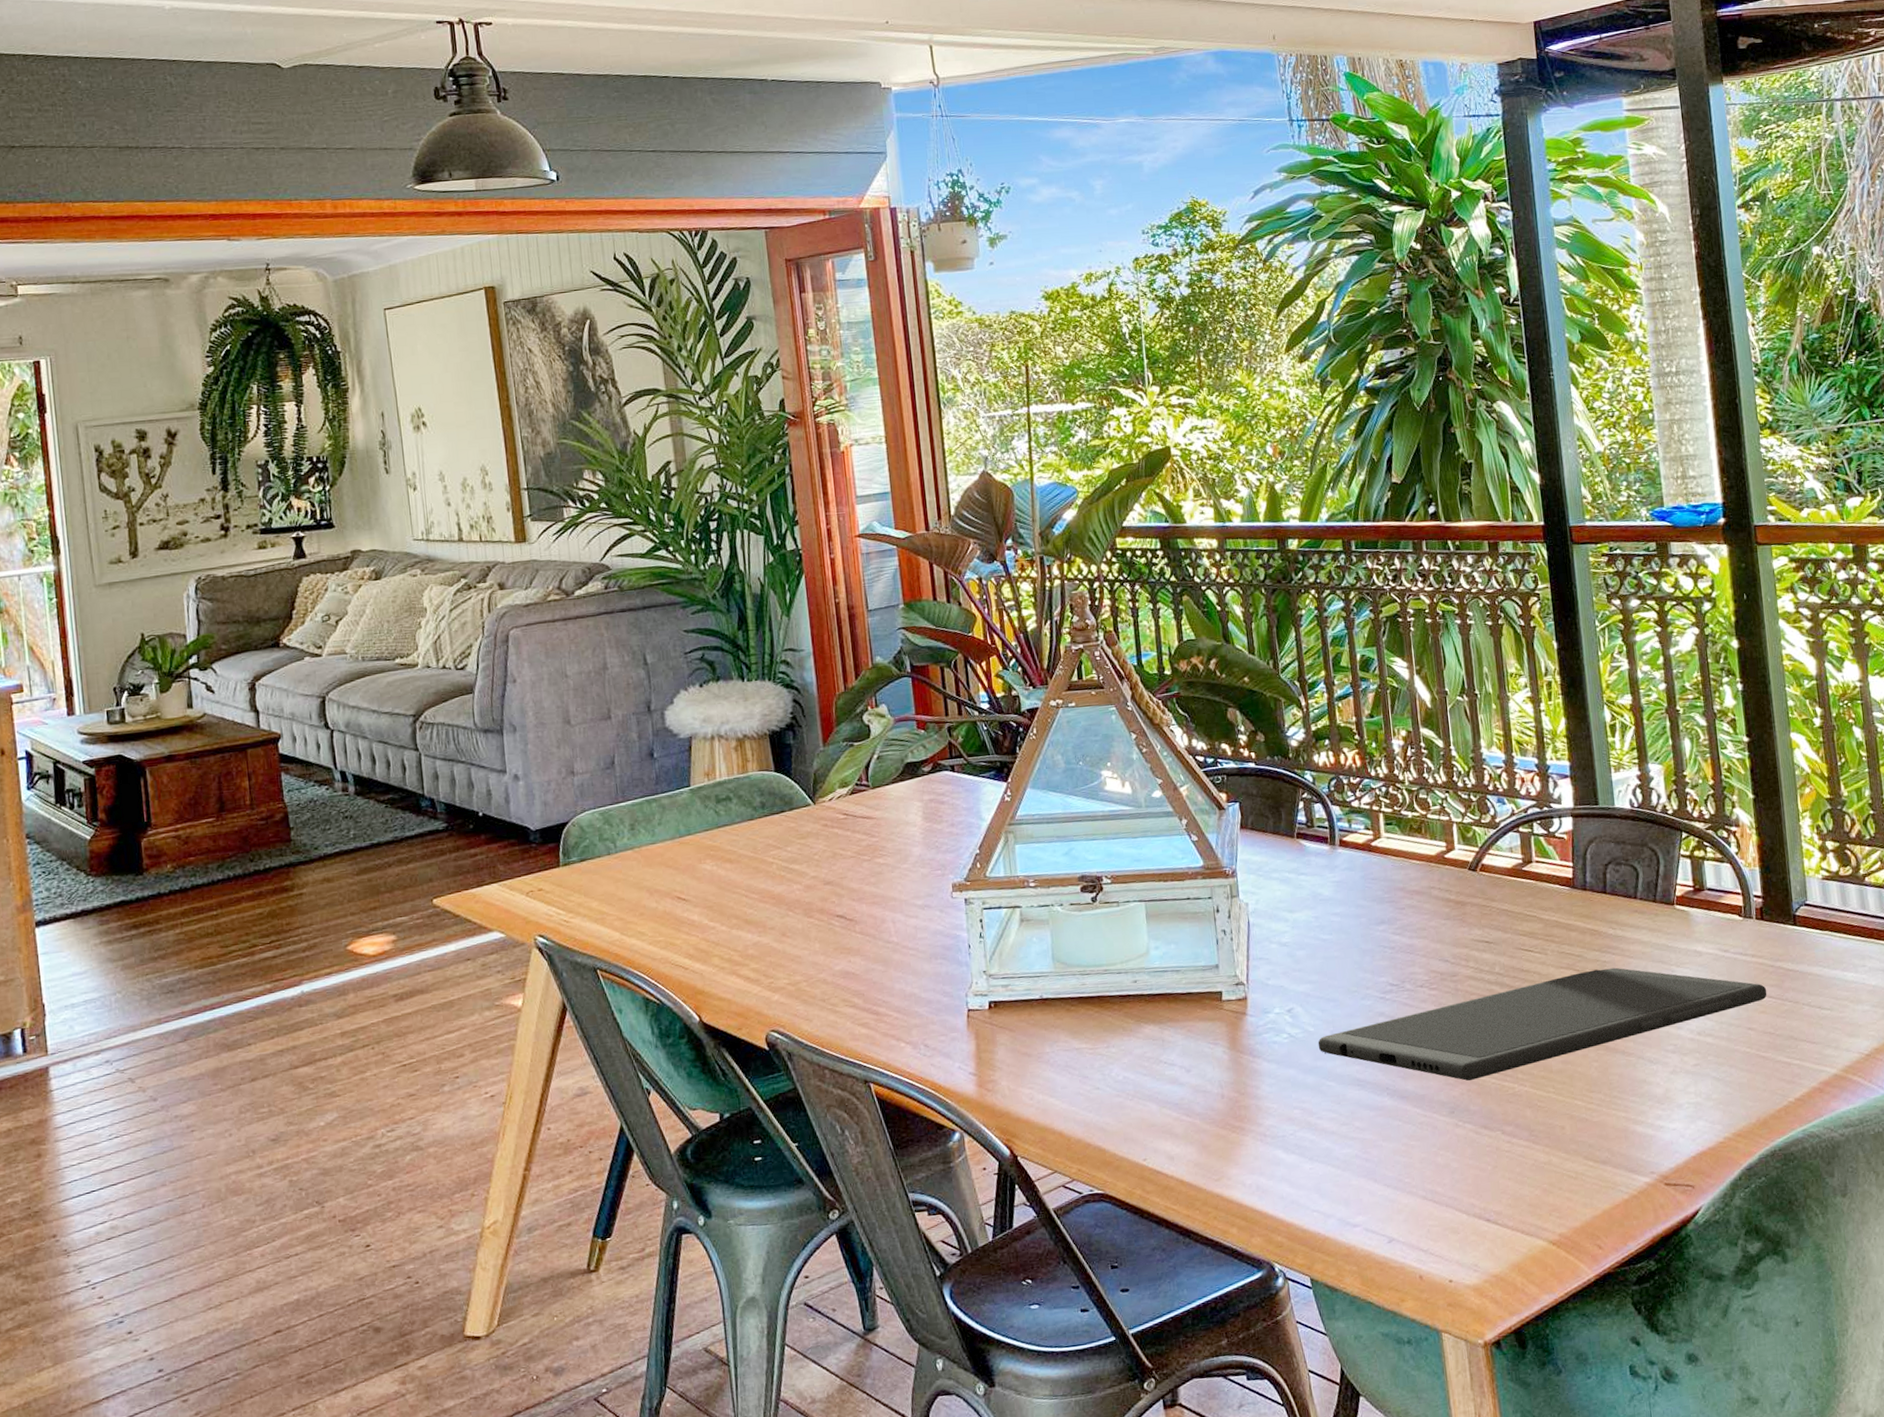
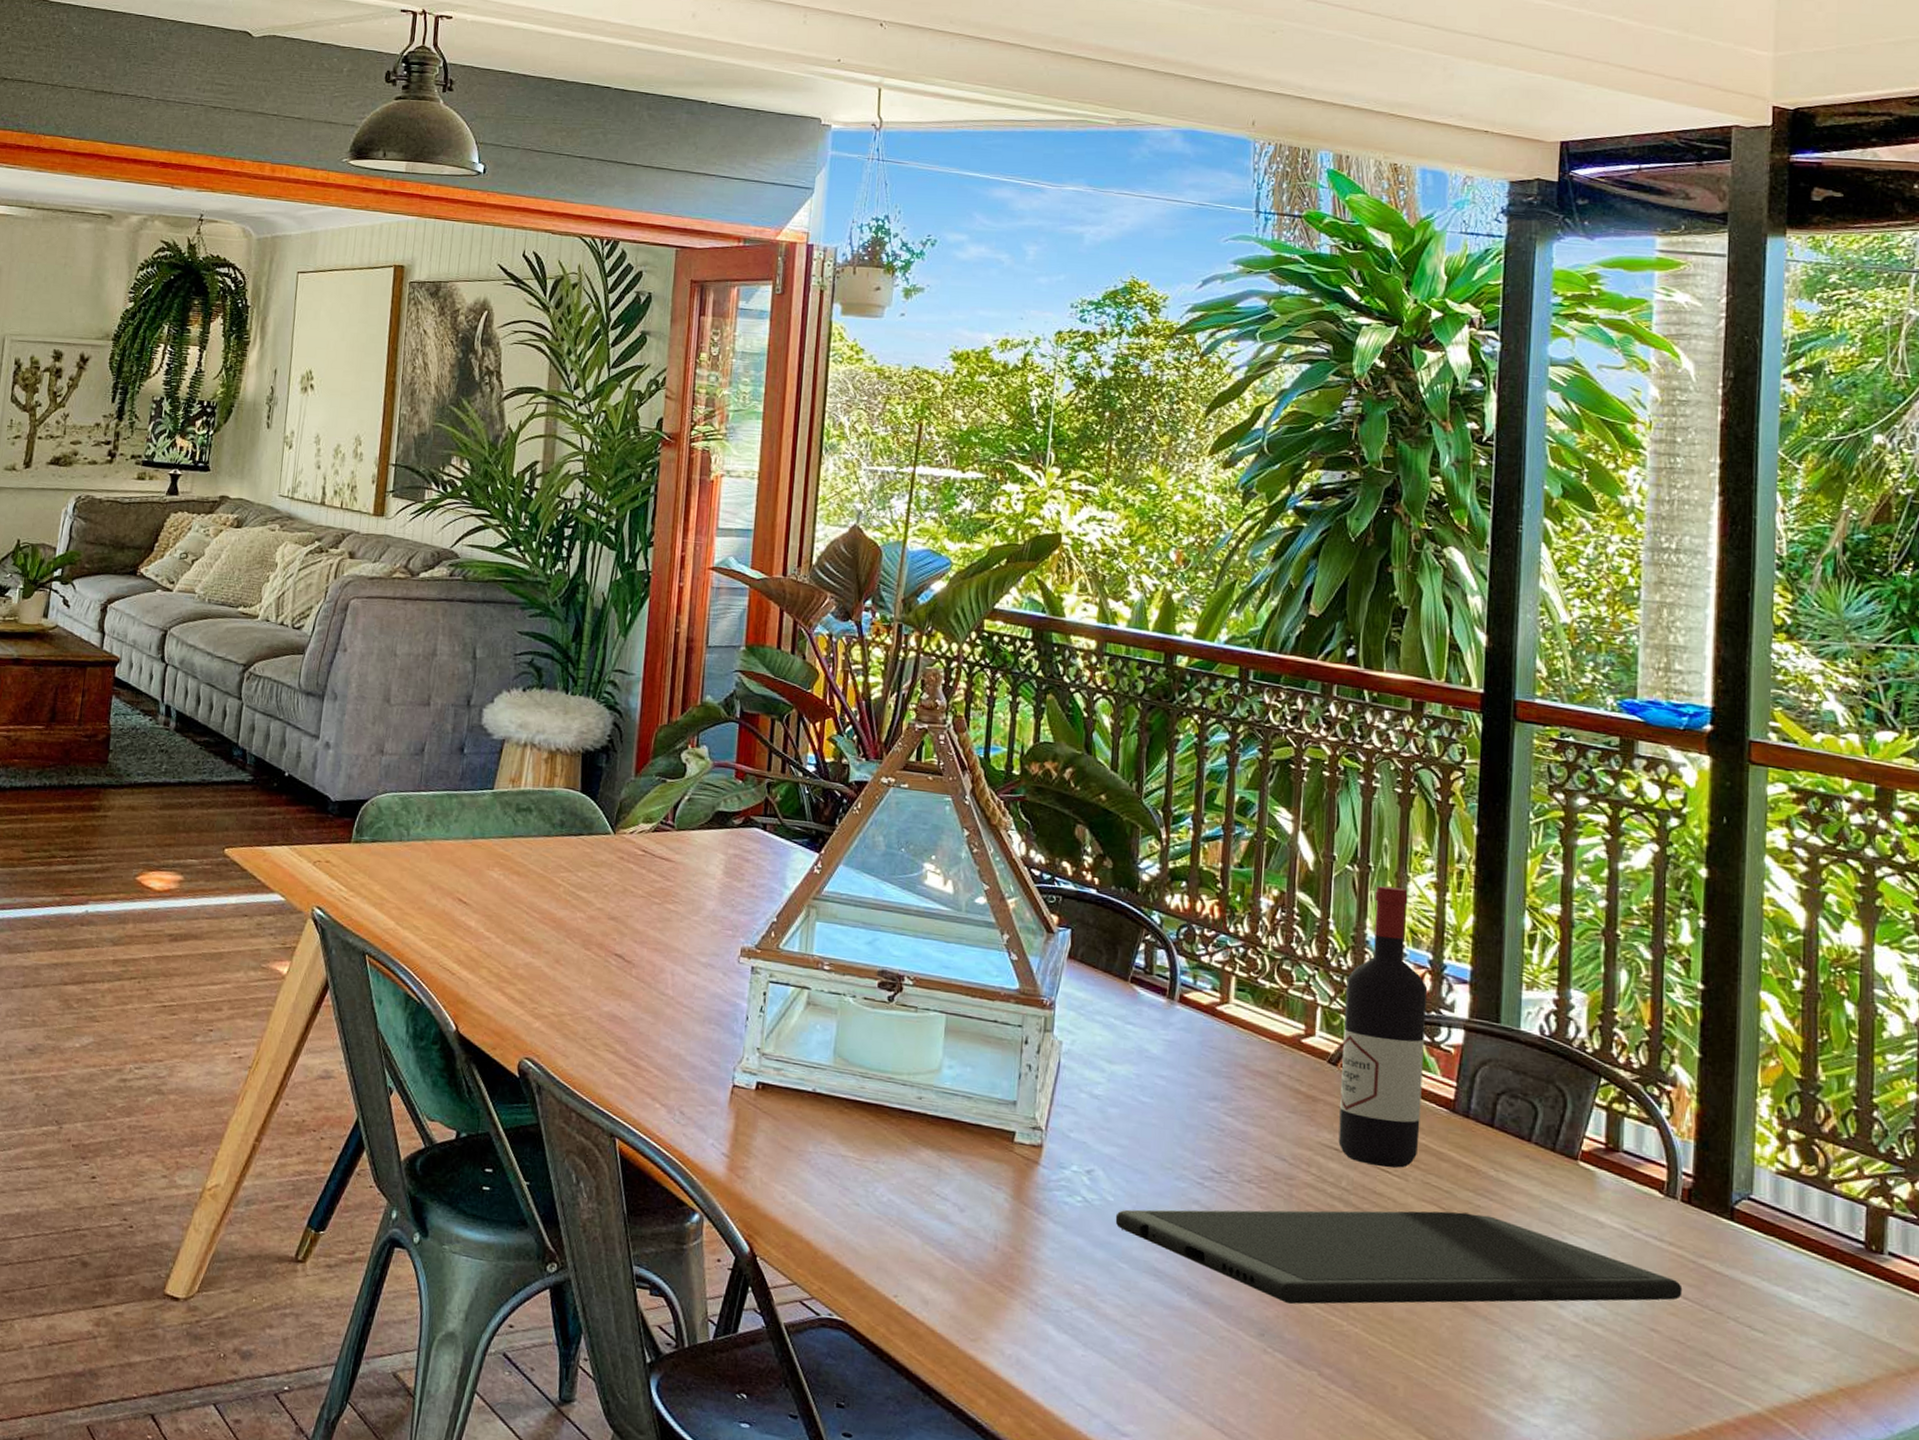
wine bottle: none [1472,707,1551,949] -> present [1338,886,1428,1168]

